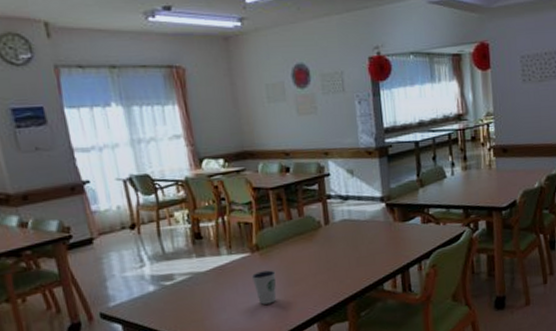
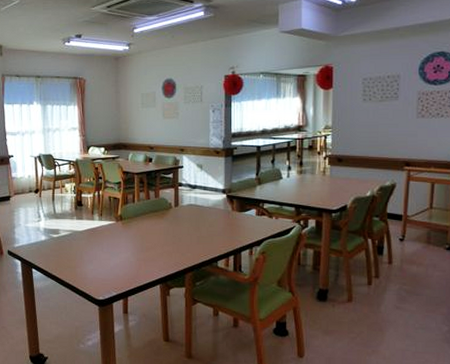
dixie cup: present [251,270,277,305] -> none [114,236,132,263]

